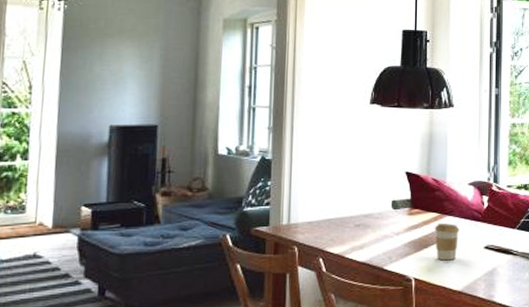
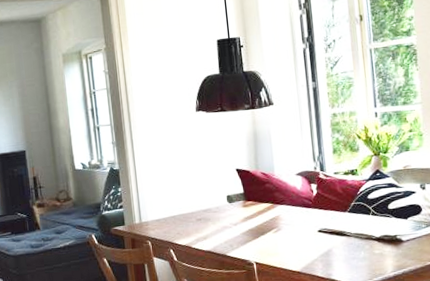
coffee cup: present [435,223,460,261] -> none [269,211,293,245]

